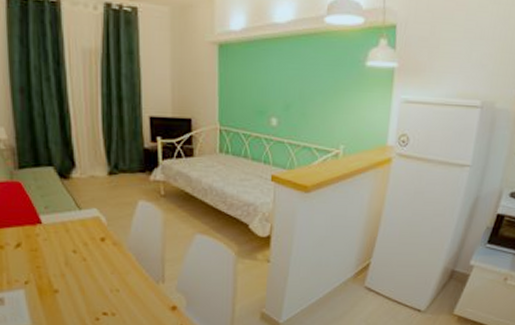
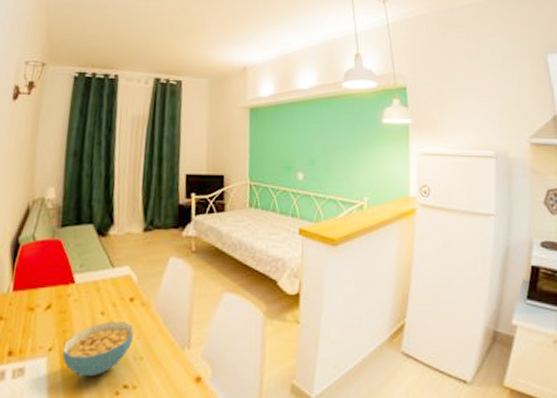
cereal bowl: none [38,259,108,305] -> present [62,322,134,376]

